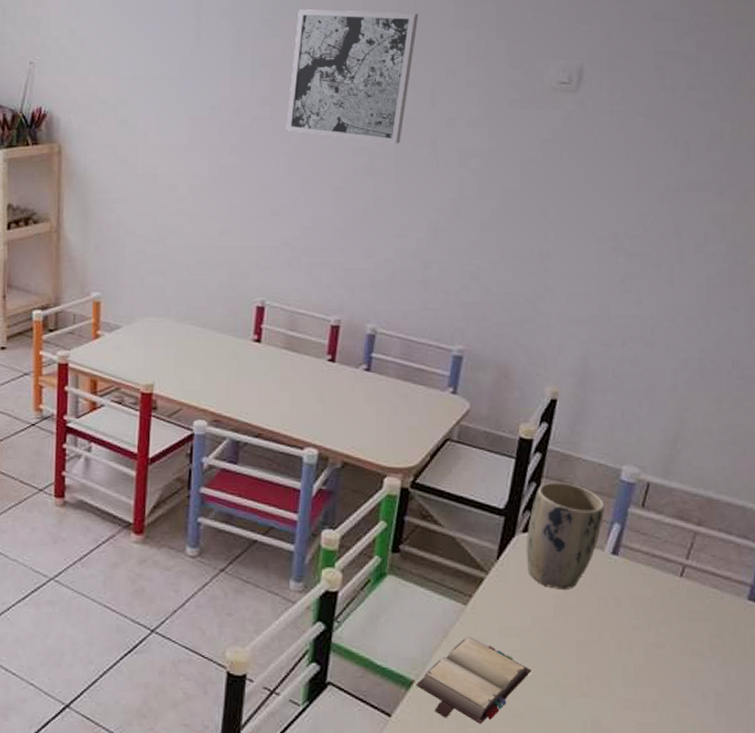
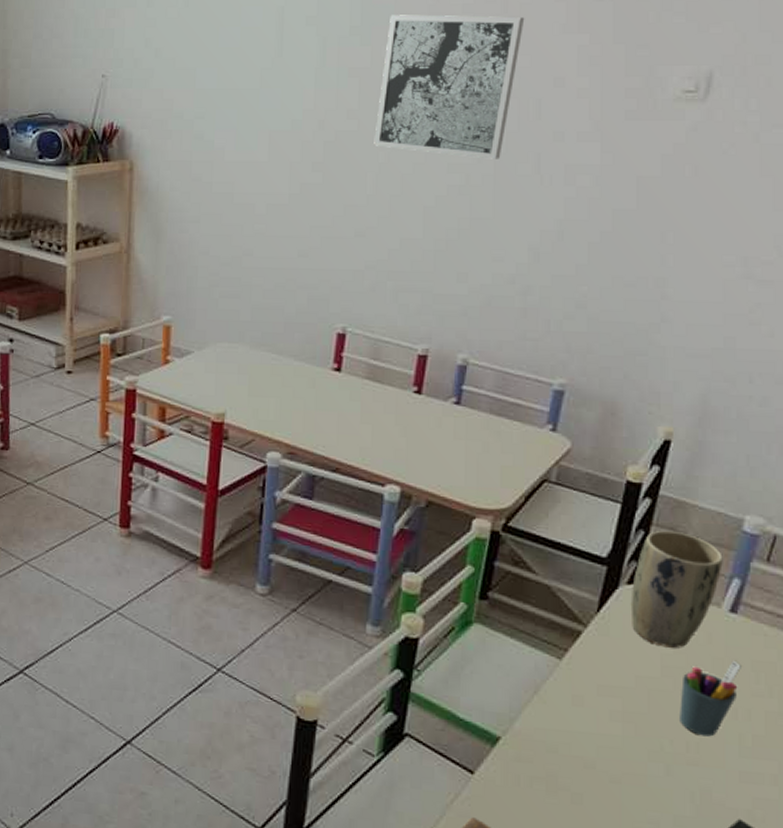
hardback book: present [416,637,531,724] -> none [502,693,633,788]
pen holder: none [571,598,623,669] -> present [680,660,741,737]

